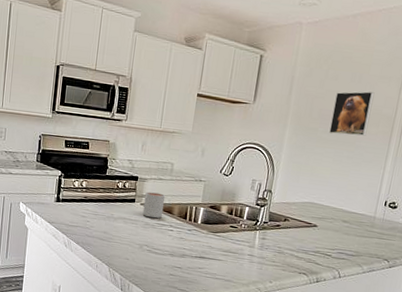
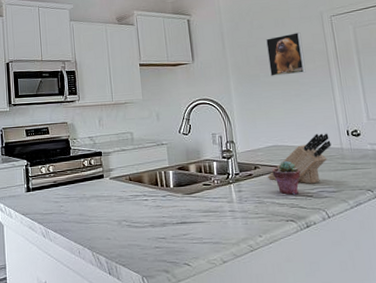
mug: present [142,191,166,219] -> none [112,164,134,191]
knife block: none [293,198,367,245] -> present [267,133,332,184]
potted succulent: none [299,218,328,252] -> present [272,160,301,195]

